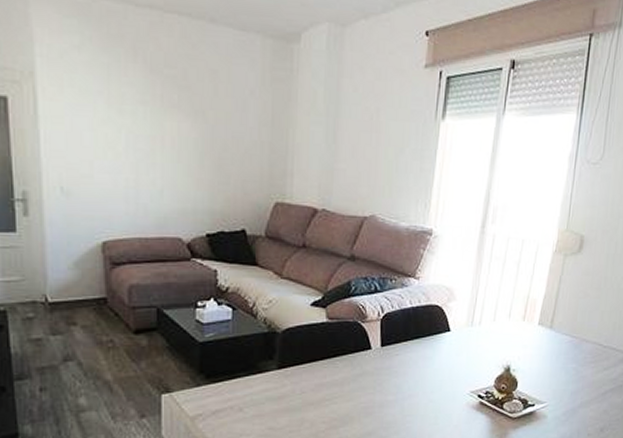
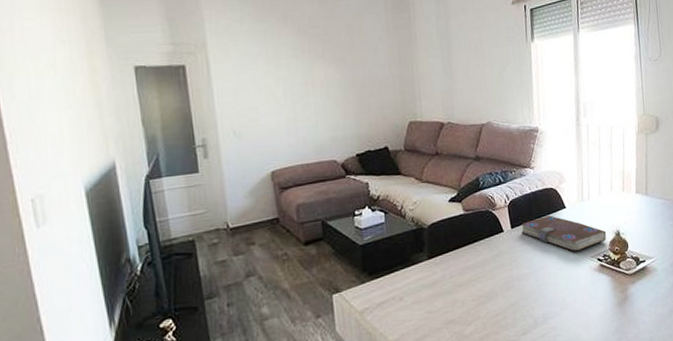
book: none [391,338,494,384] -> present [520,215,607,252]

